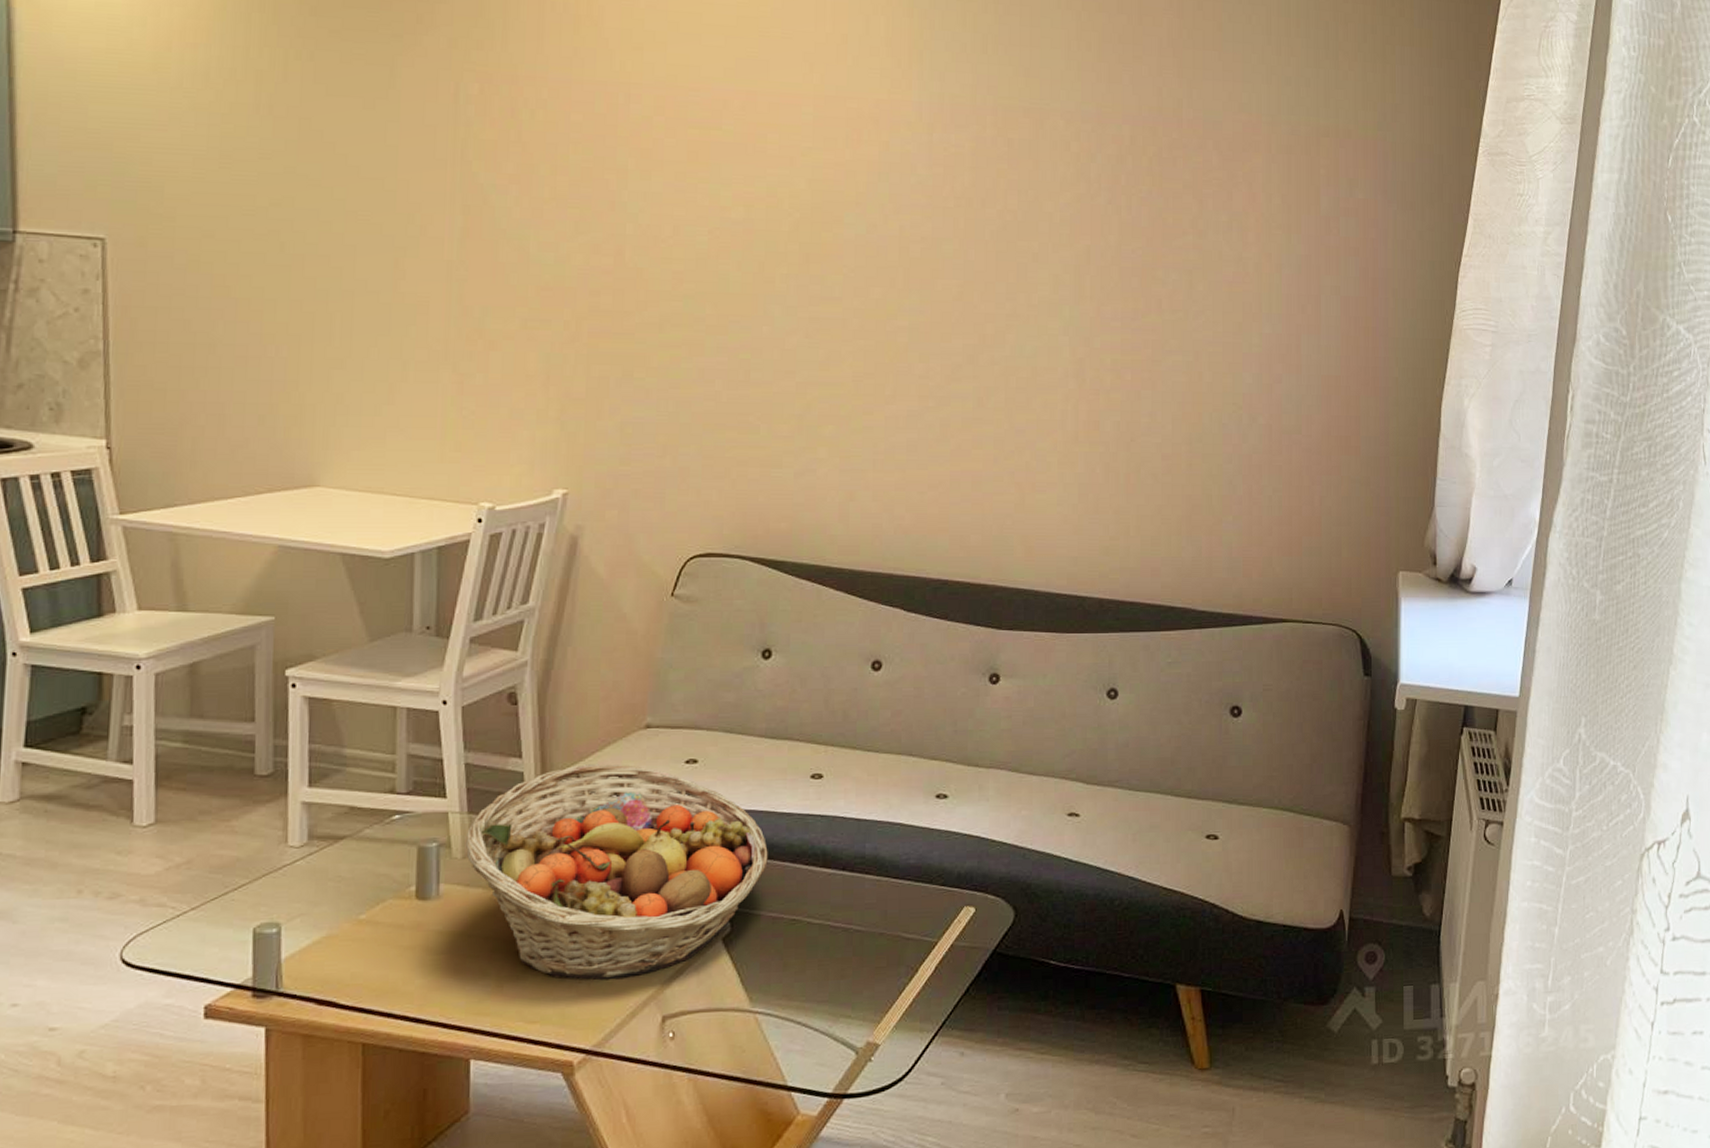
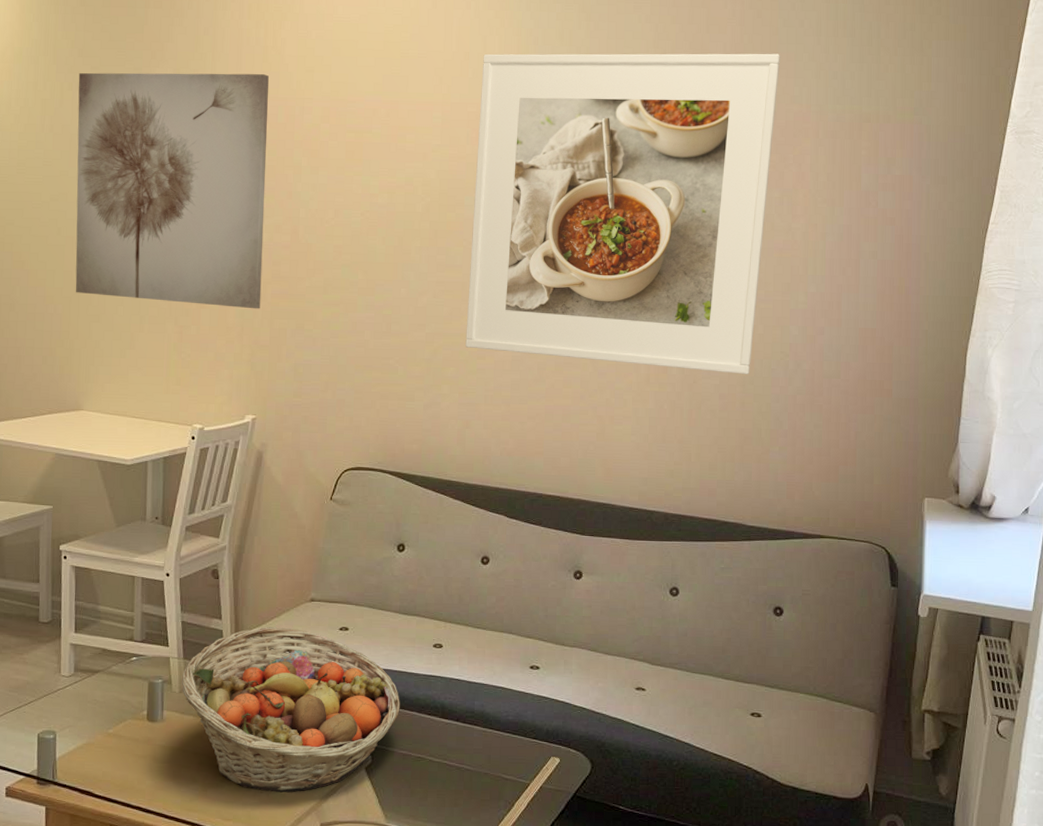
wall art: none [307,37,582,352] -> present [75,72,269,309]
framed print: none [847,38,1226,431] -> present [465,53,781,375]

